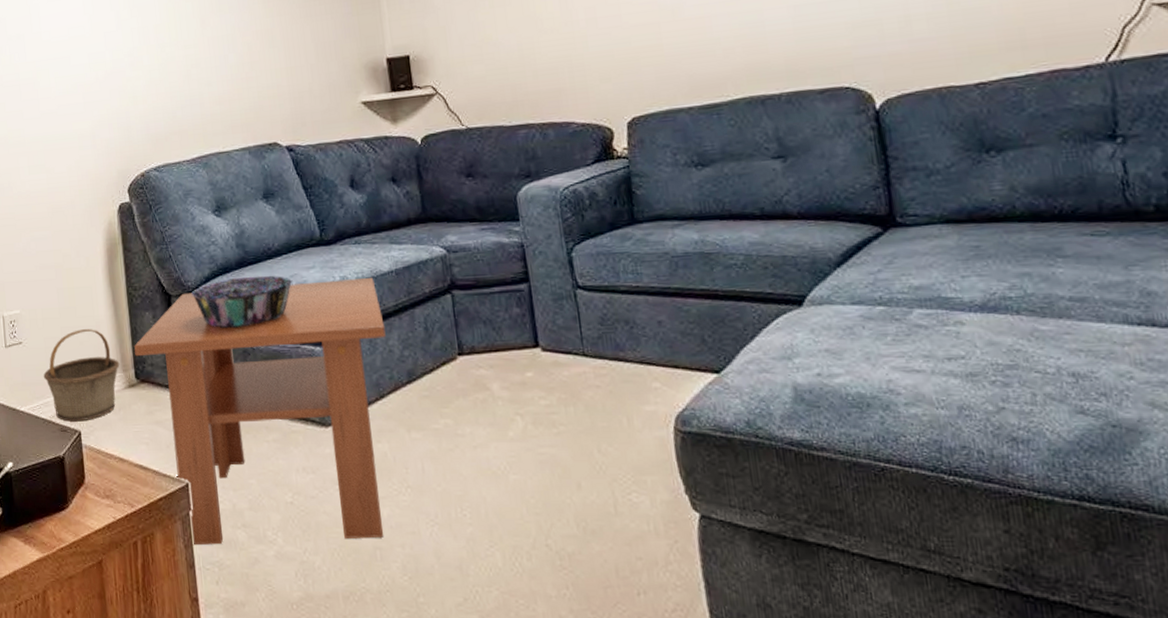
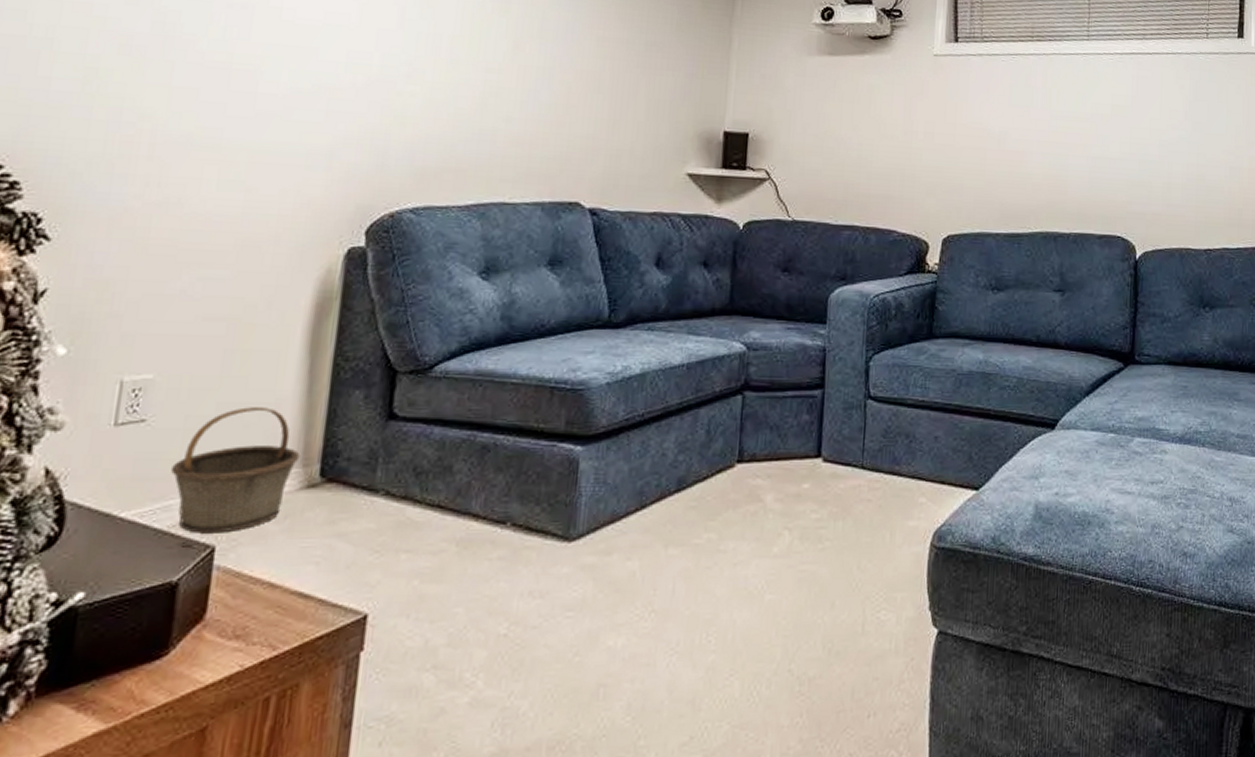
coffee table: present [134,277,386,546] -> none [326,369,663,697]
decorative bowl: present [191,275,293,329] -> none [426,356,564,419]

